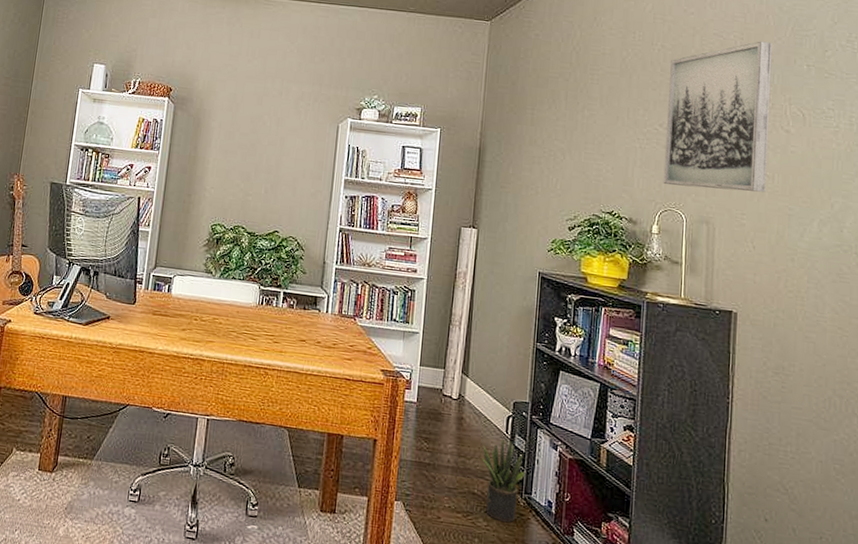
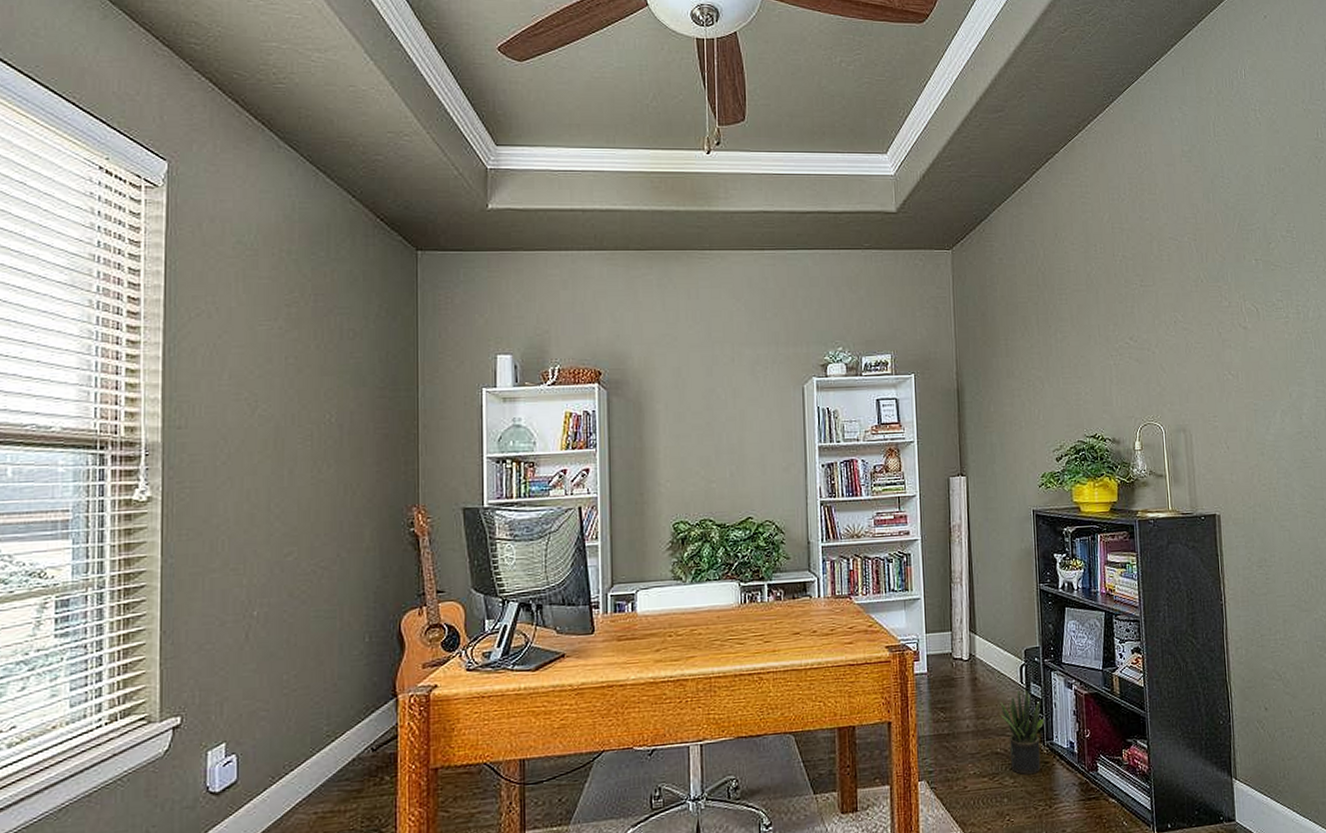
wall art: present [663,41,773,193] -> none [1133,240,1232,398]

